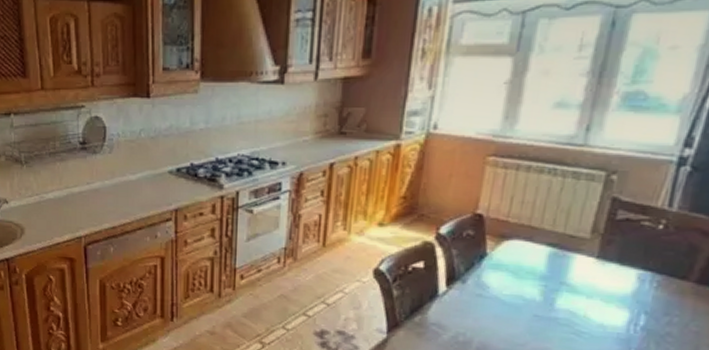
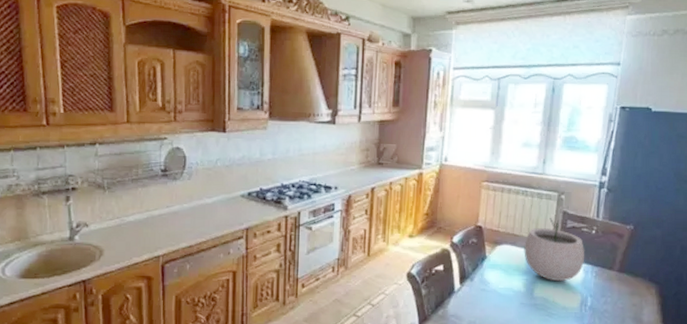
plant pot: none [544,206,643,292] -> present [524,218,585,282]

